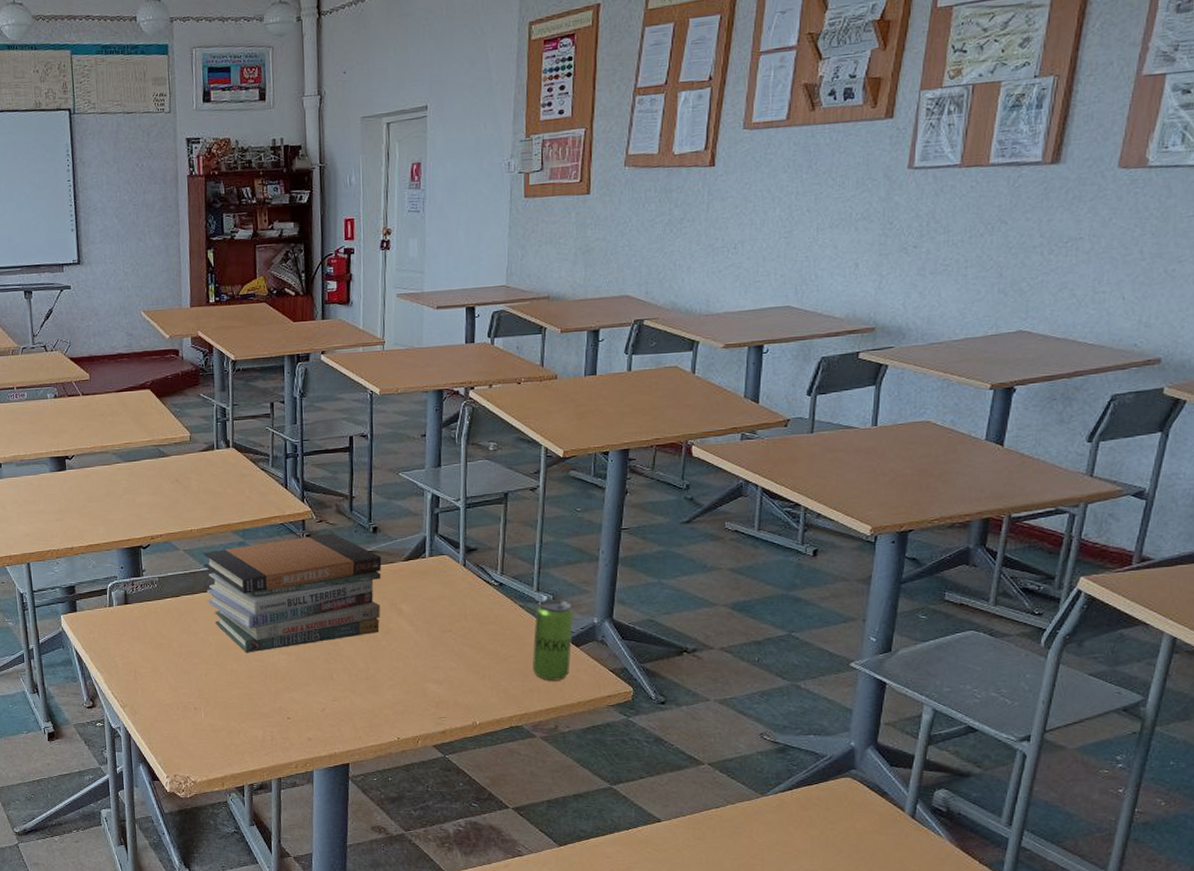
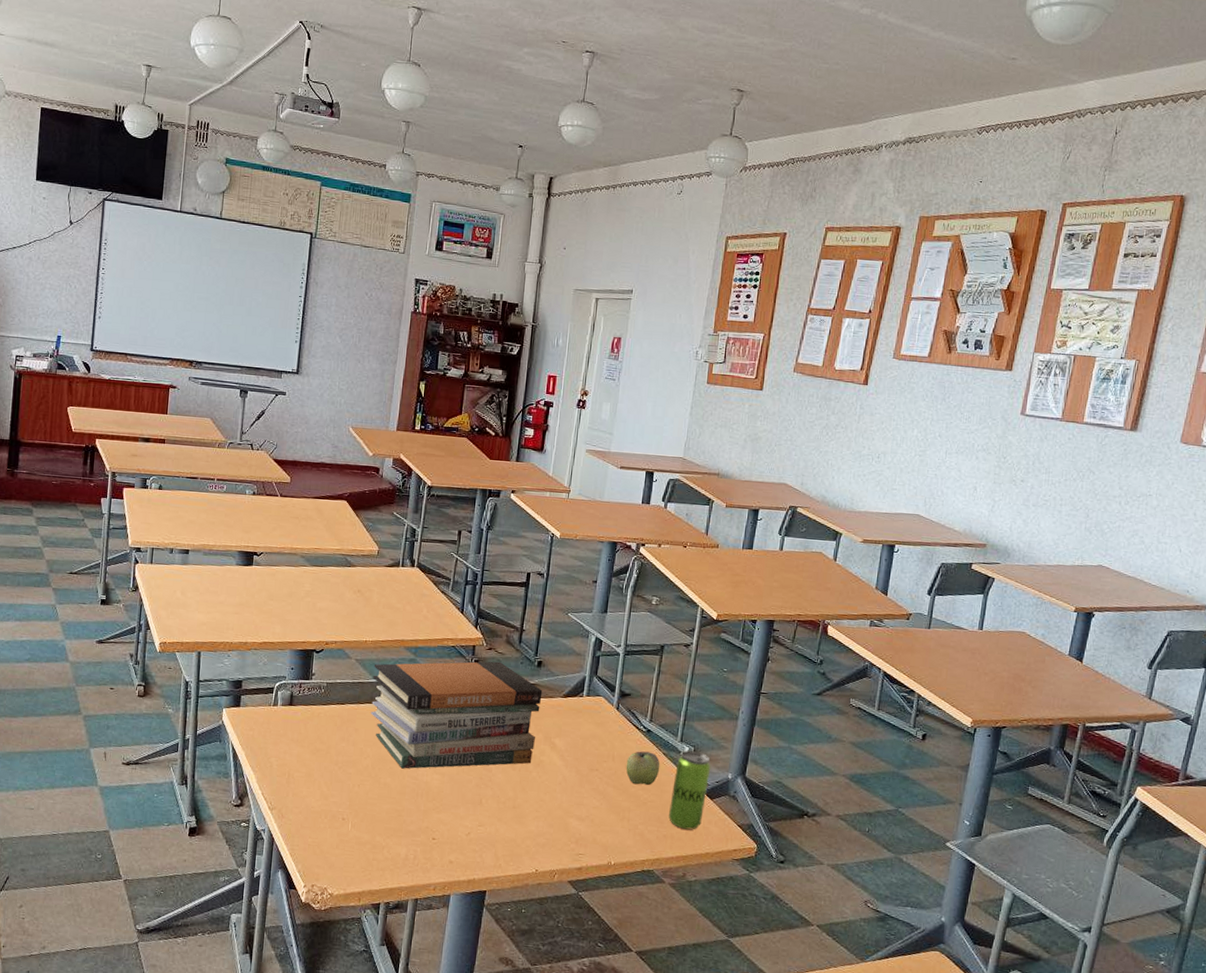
apple: none [480,606,518,641] -> present [626,751,660,786]

